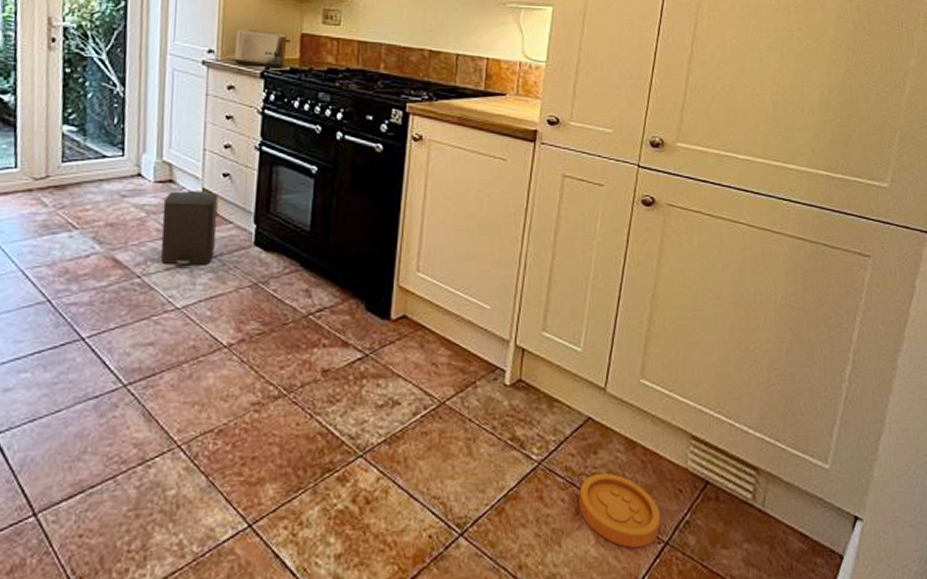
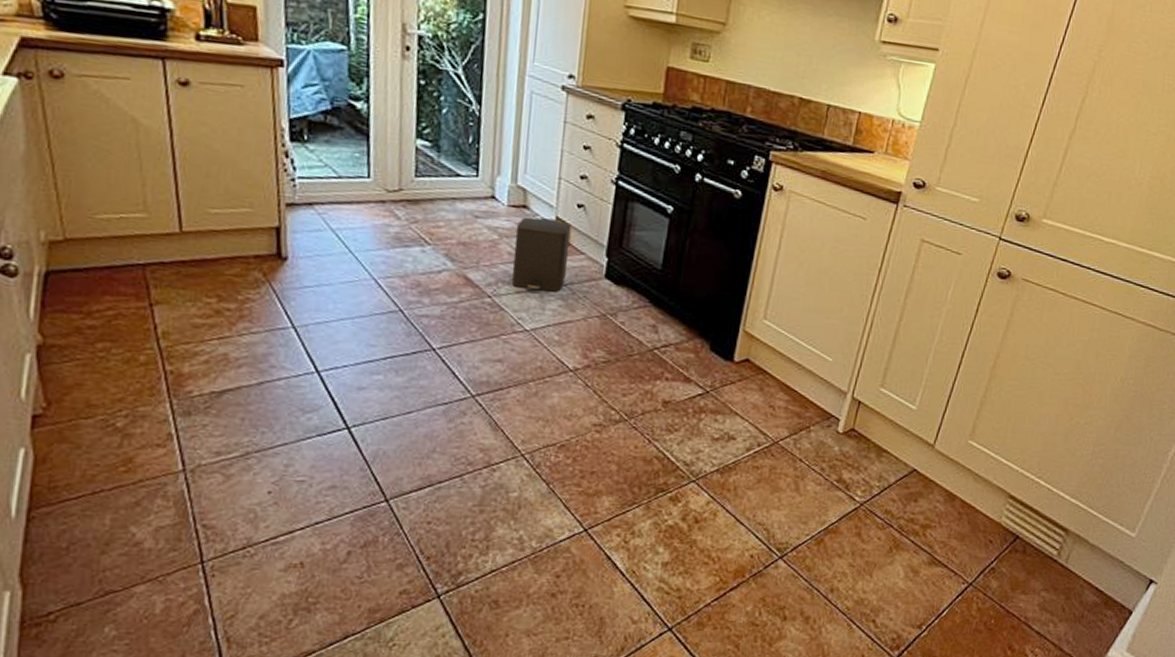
toaster: present [235,28,291,69] -> none [596,54,656,102]
pet bowl: present [578,472,661,549] -> none [893,518,969,586]

